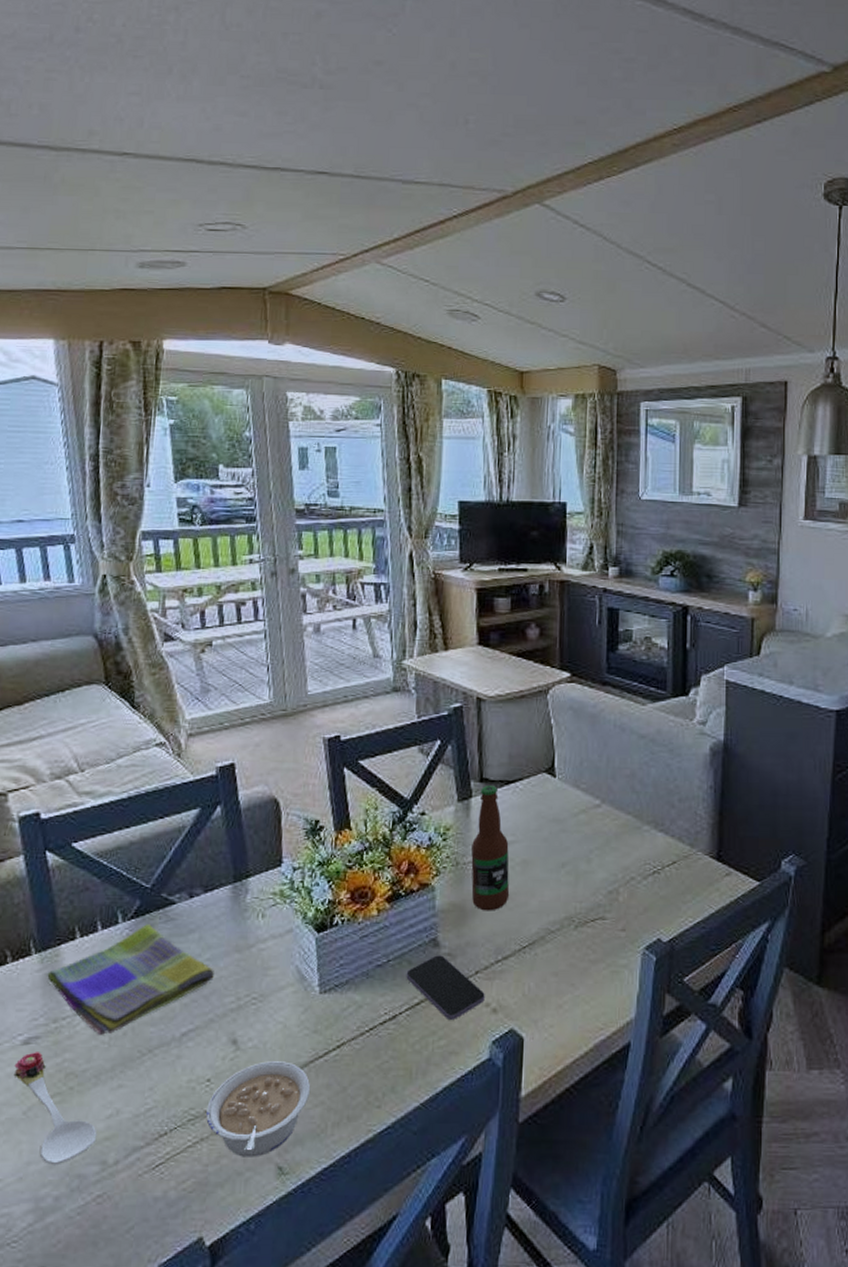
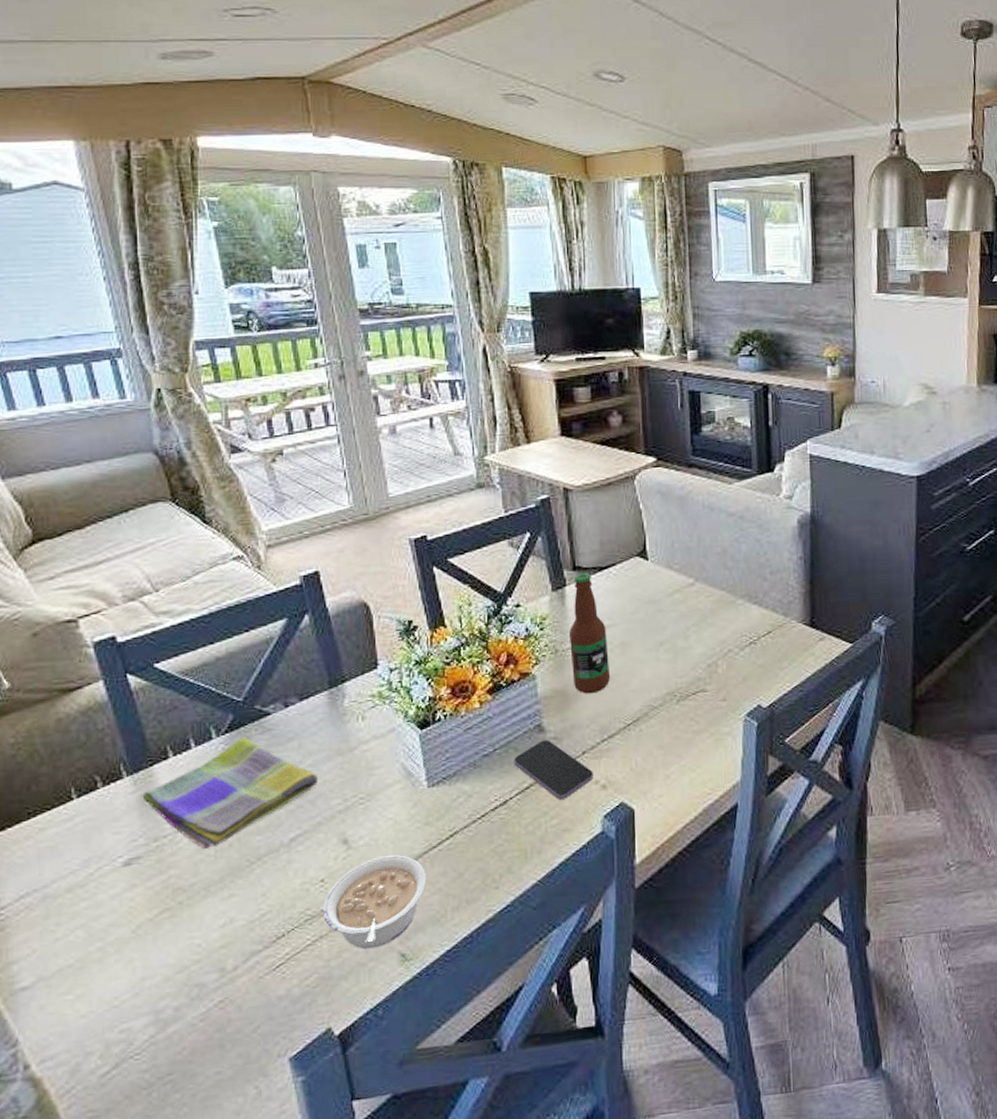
spoon: present [13,1052,97,1166] -> none [117,871,212,978]

